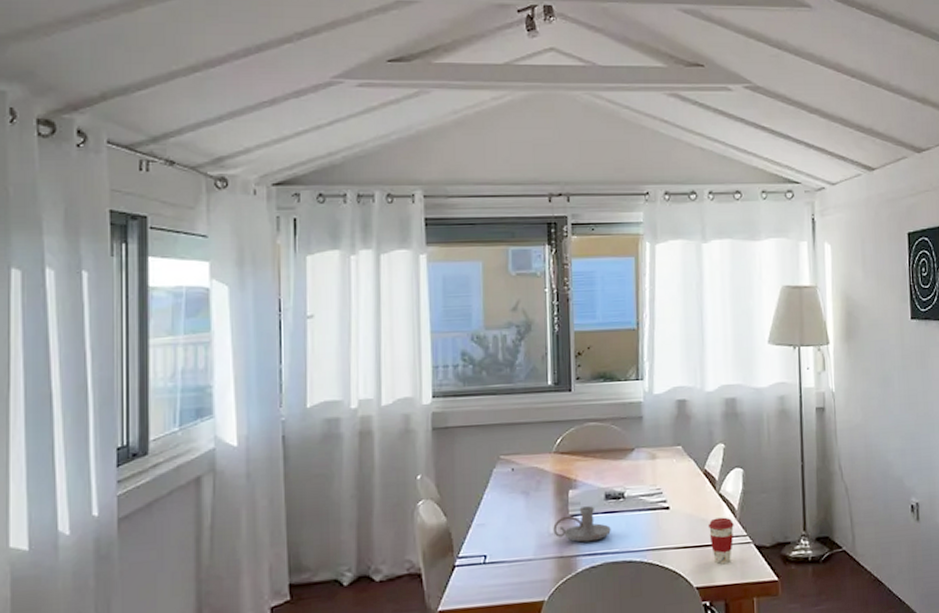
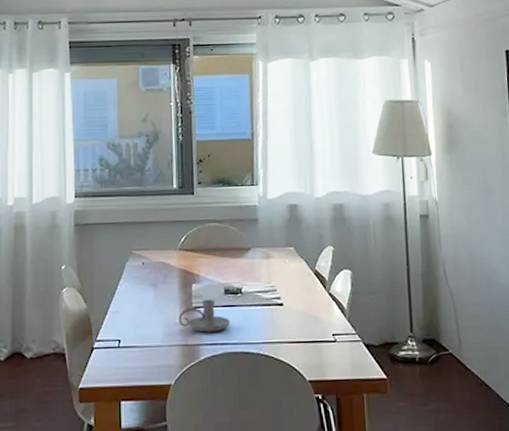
coffee cup: present [708,517,734,565] -> none [319,315,344,361]

